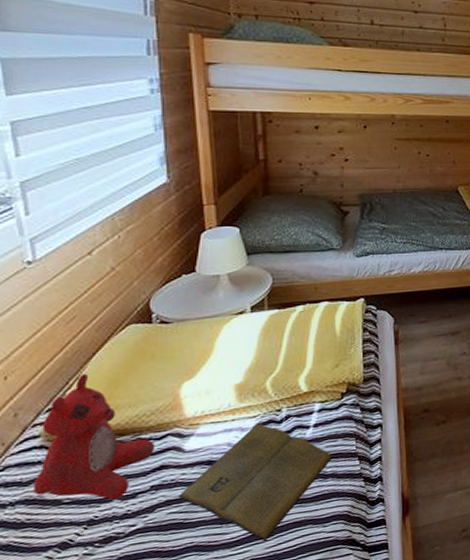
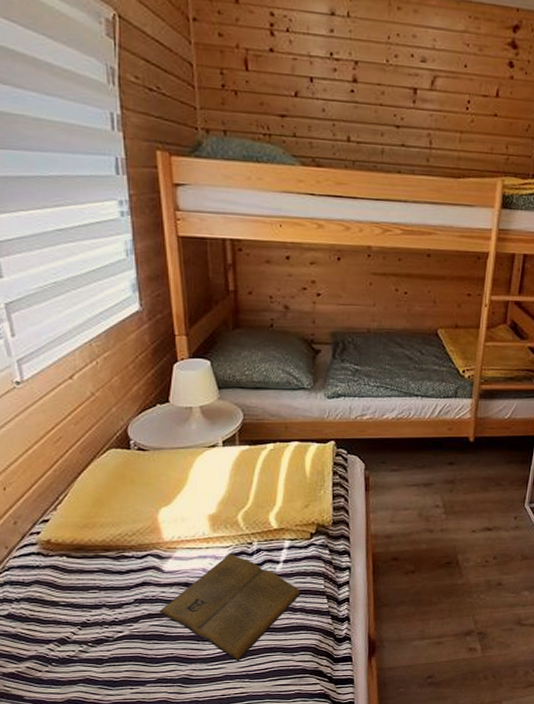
stuffed bear: present [33,373,156,500] -> none [33,491,138,607]

